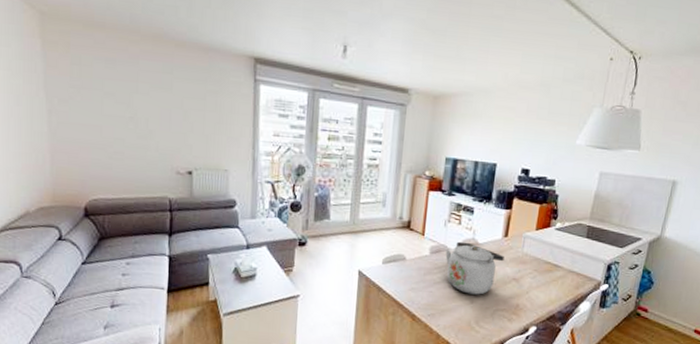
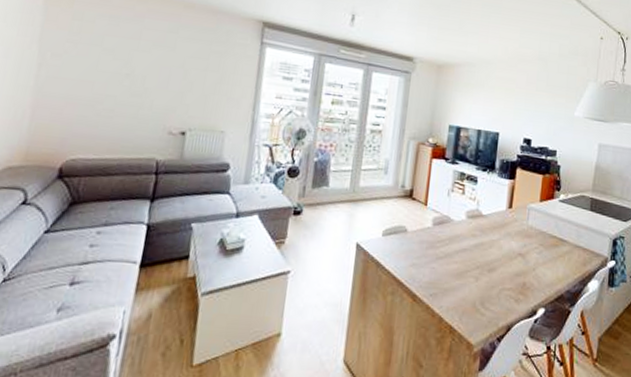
kettle: present [445,241,505,295] -> none [448,212,509,272]

